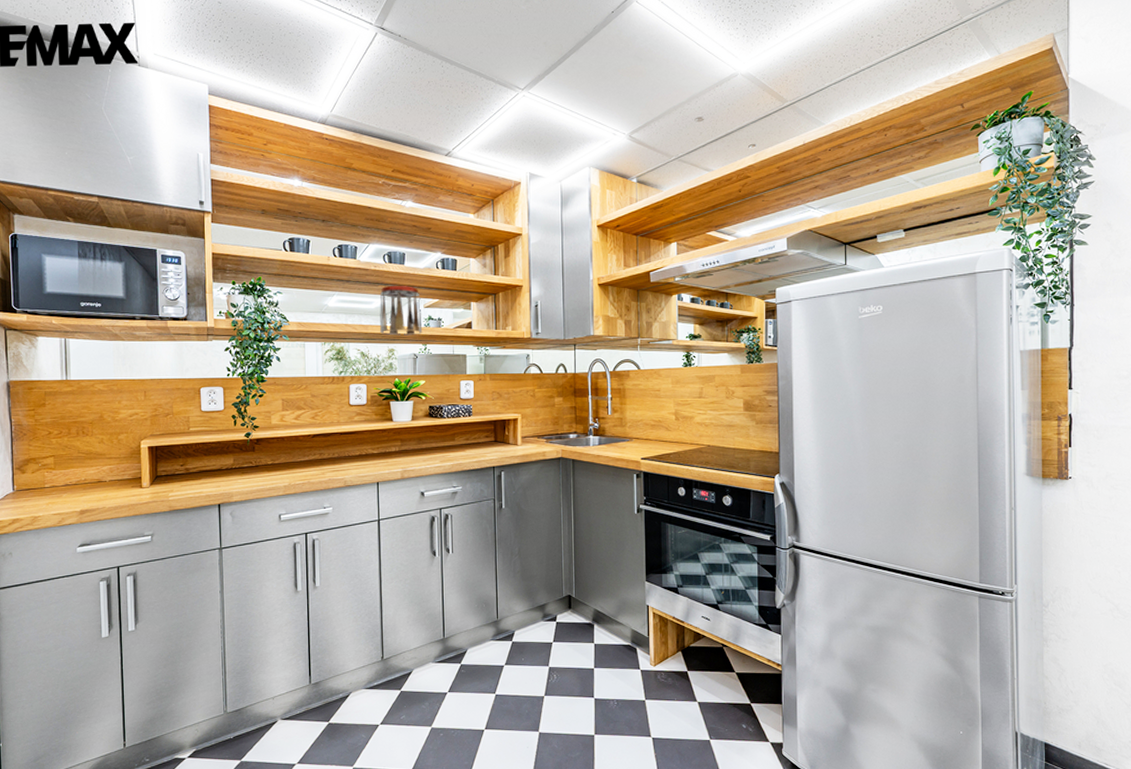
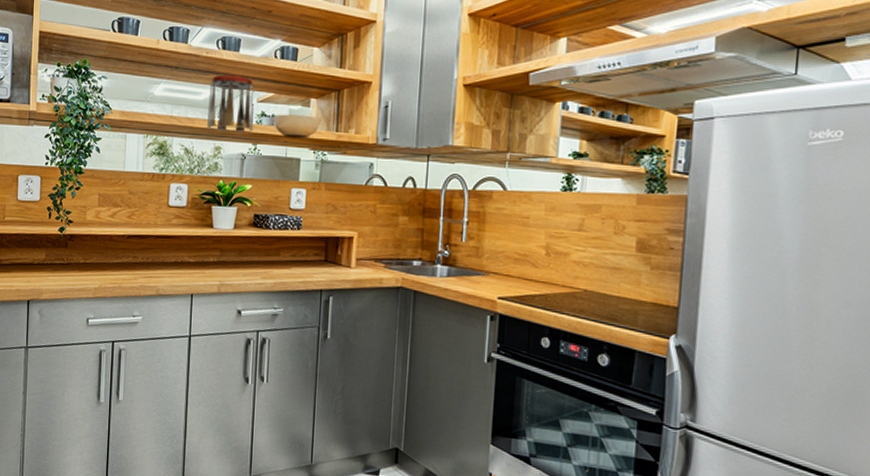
bowl: none [439,316,482,338] -> present [273,114,321,139]

